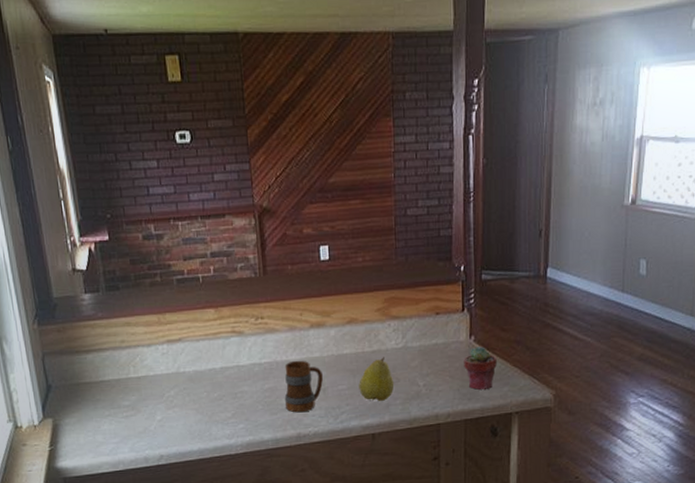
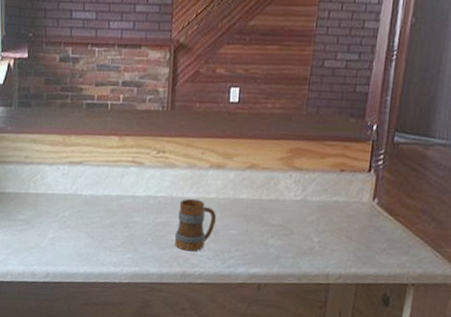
fruit: present [359,357,394,401] -> none [251,207,288,252]
potted succulent: present [464,347,497,390] -> none [363,210,399,257]

